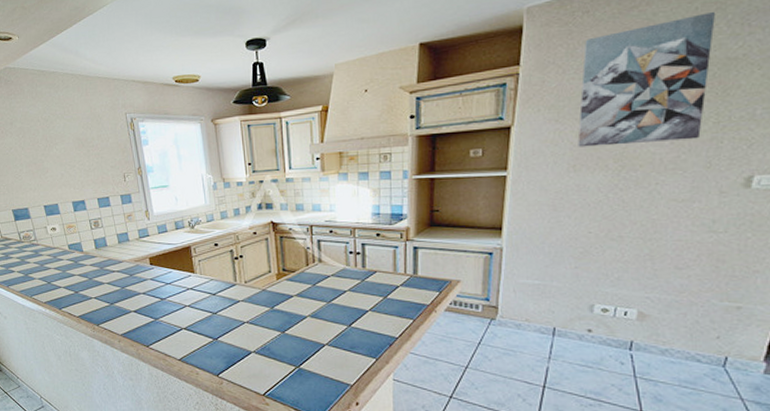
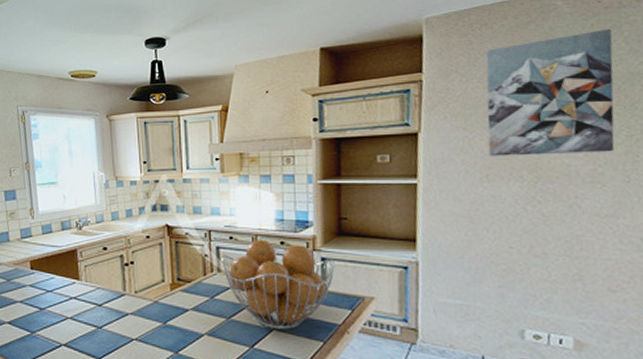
fruit basket: none [322,231,426,310] -> present [222,239,335,330]

